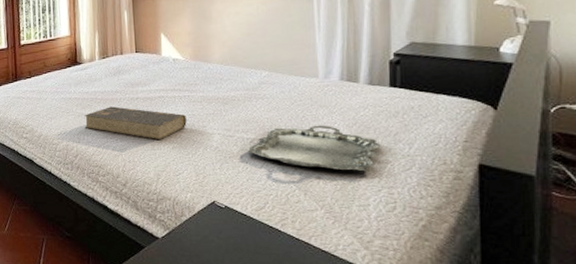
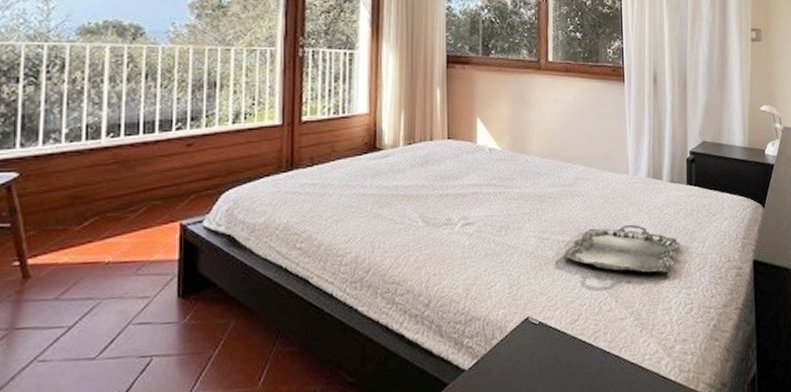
book: present [84,106,187,141] -> none [381,205,501,247]

